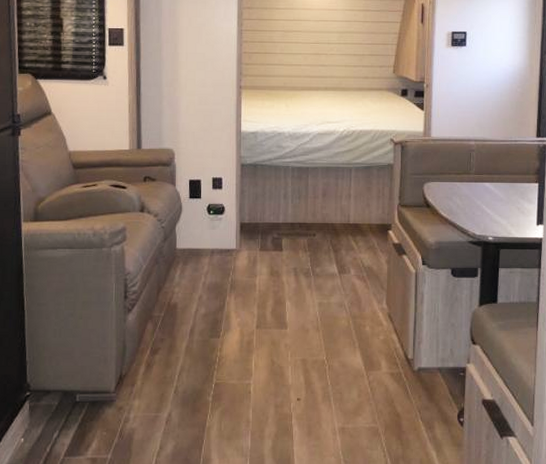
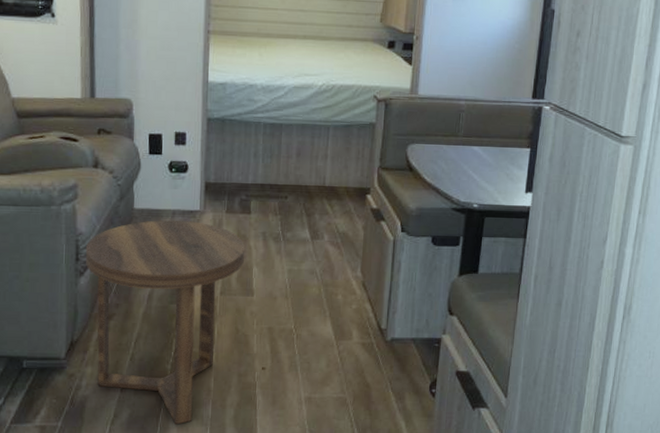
side table: none [133,259,279,456] -> present [85,220,246,425]

